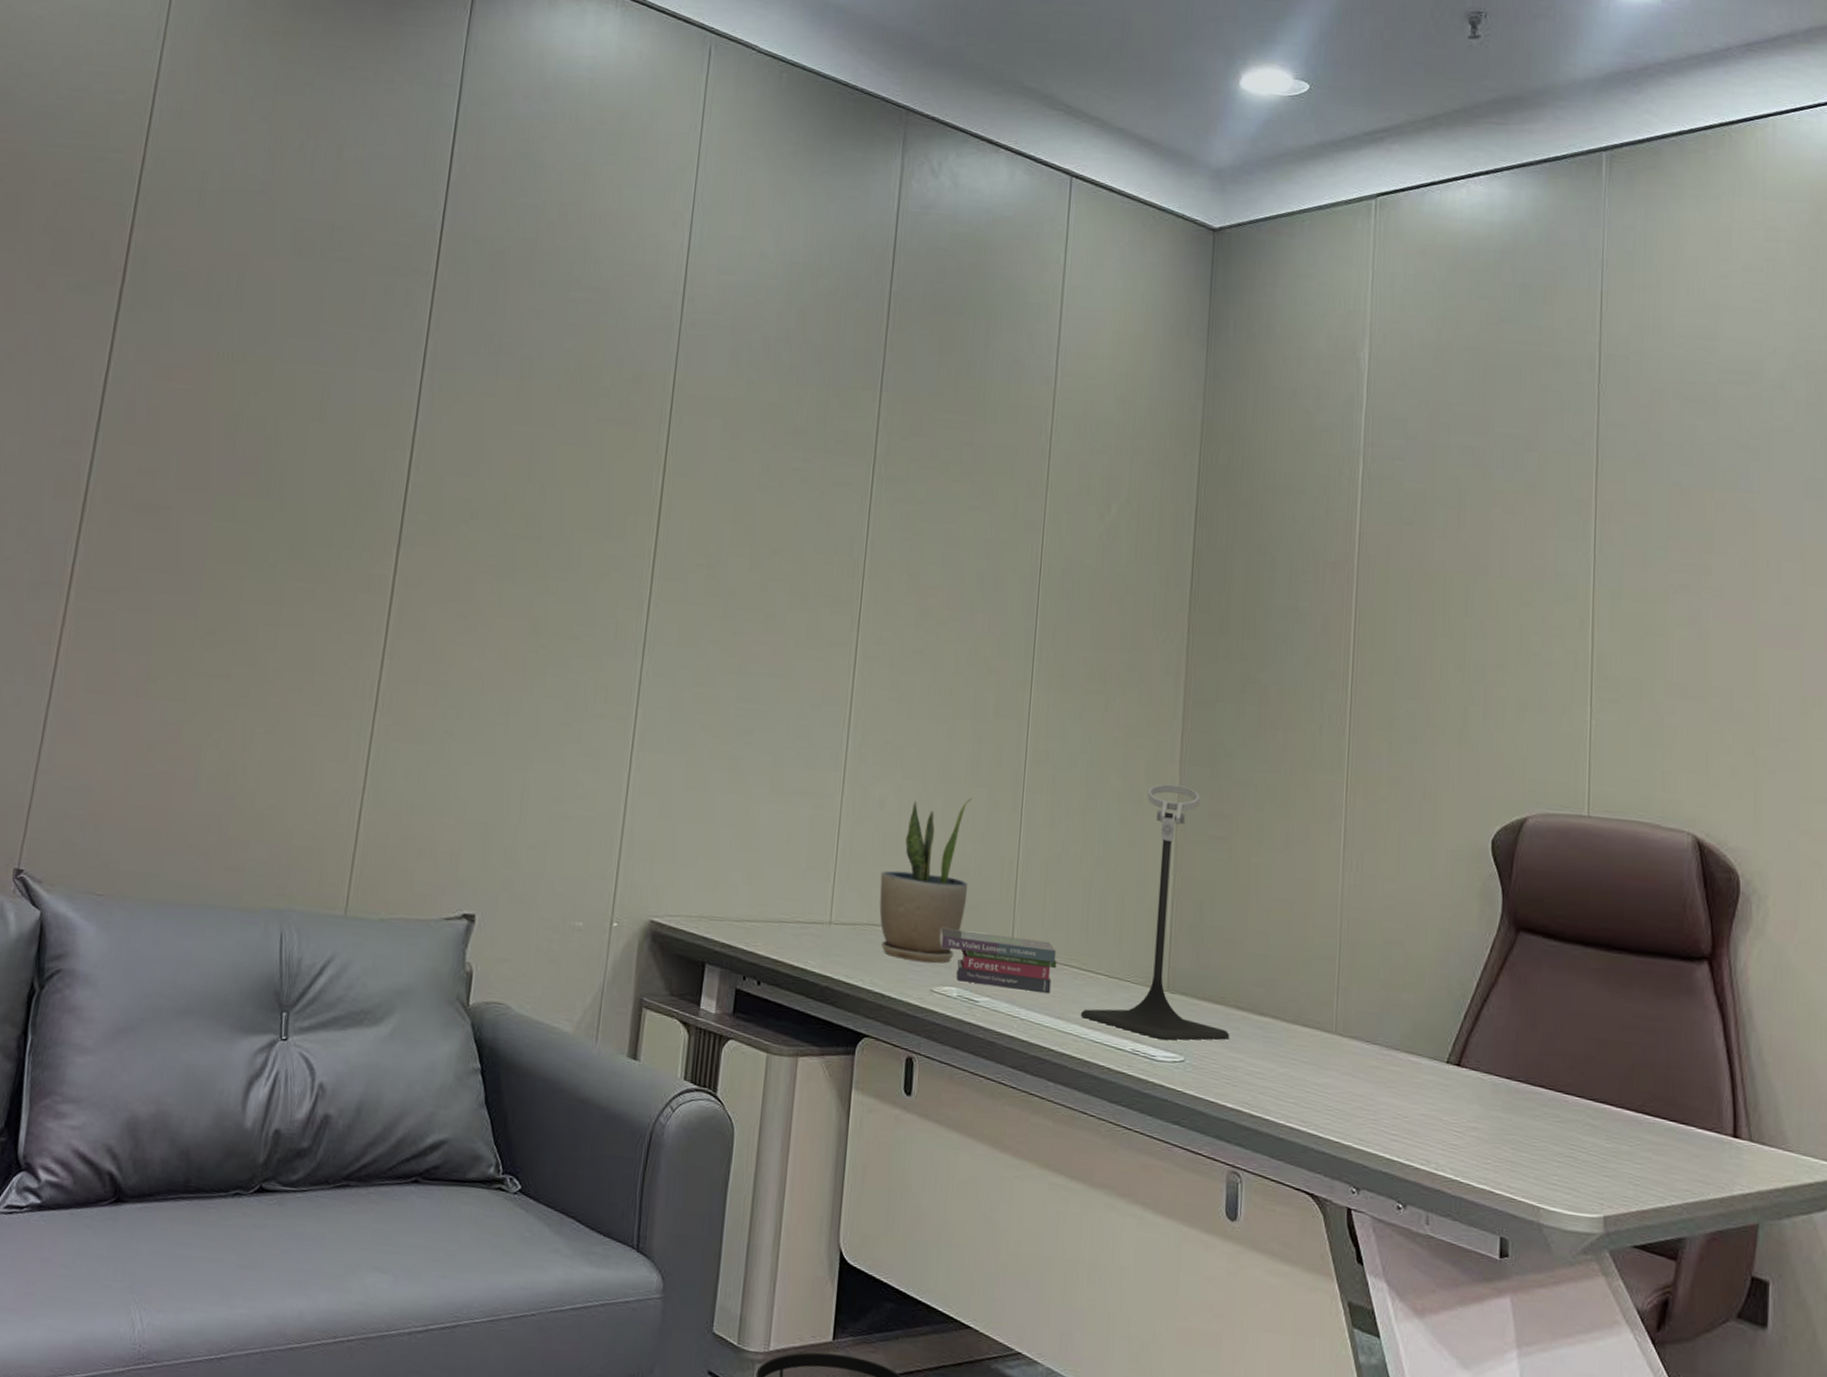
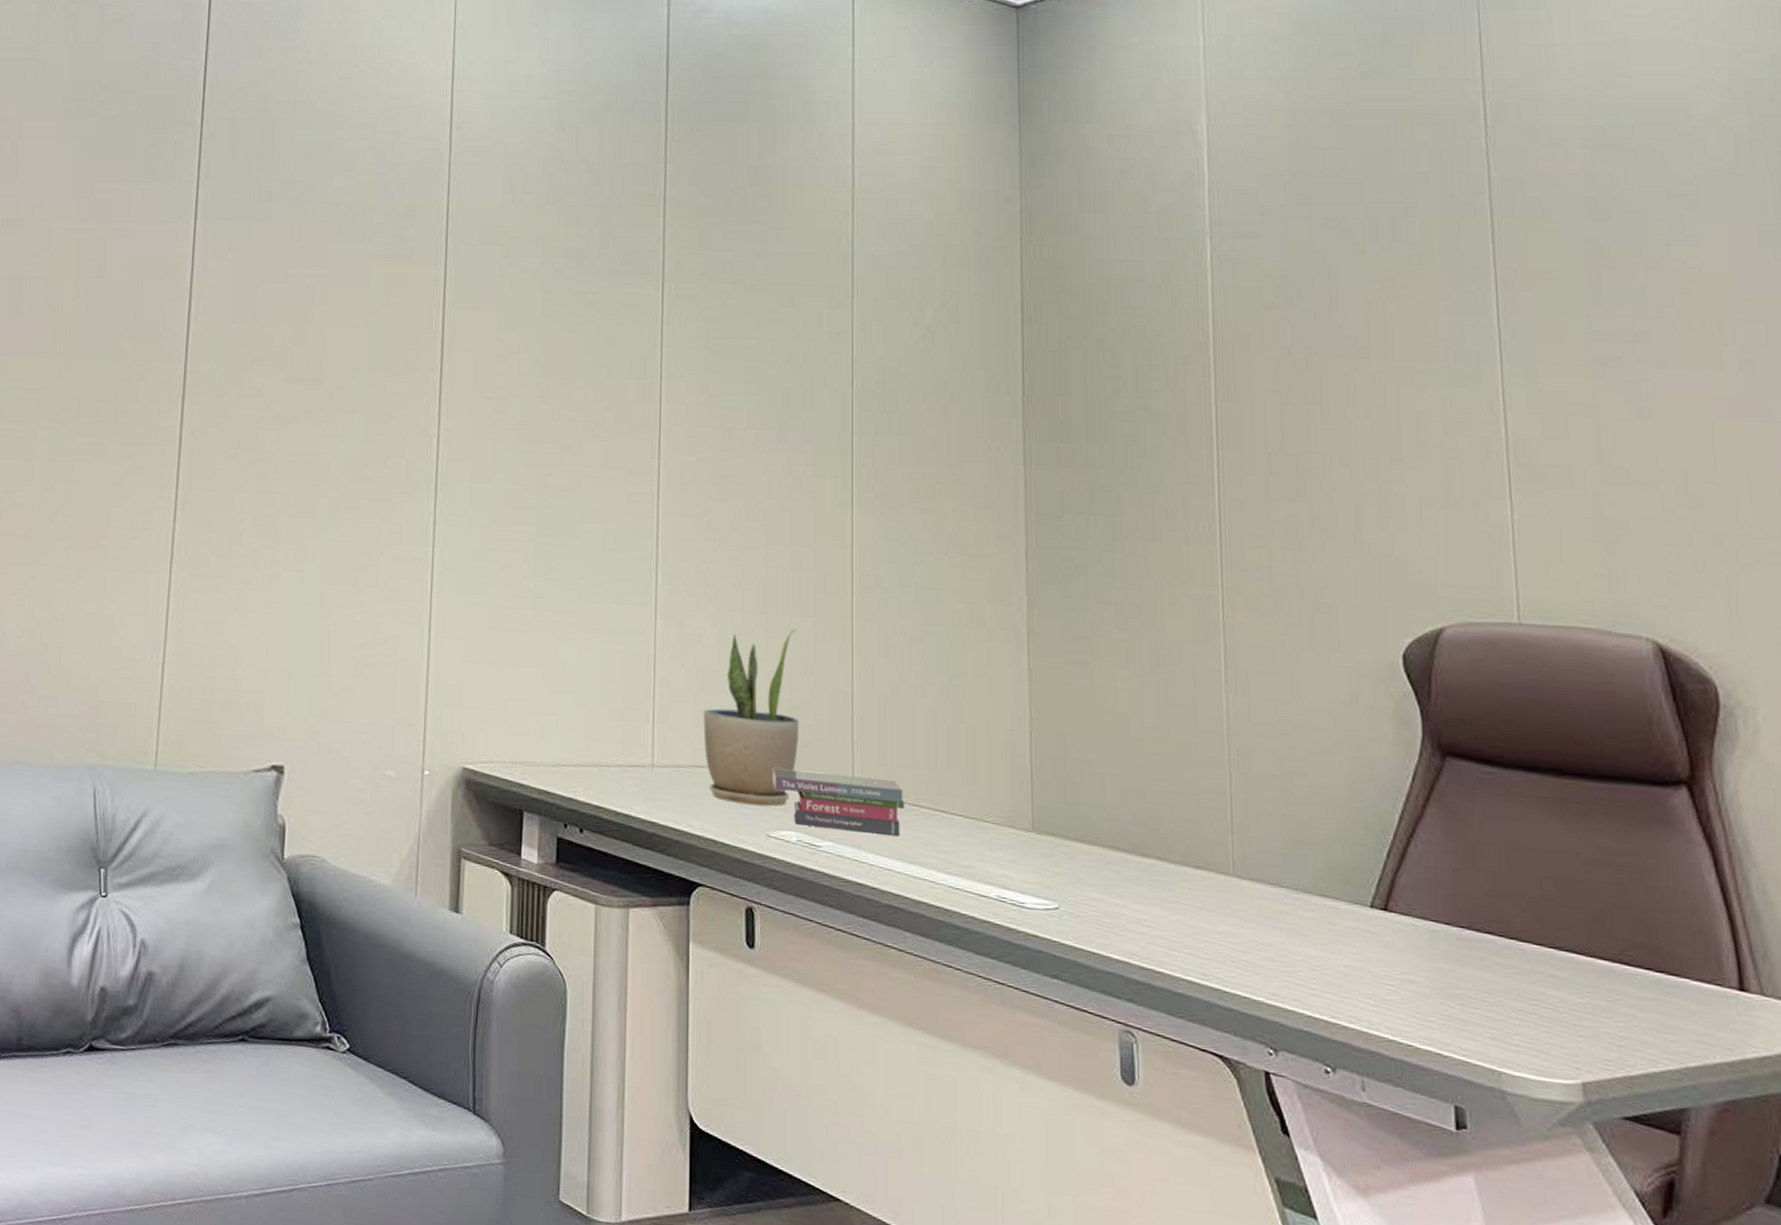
speaker stand: present [1080,784,1230,1040] -> none [935,605,1110,885]

